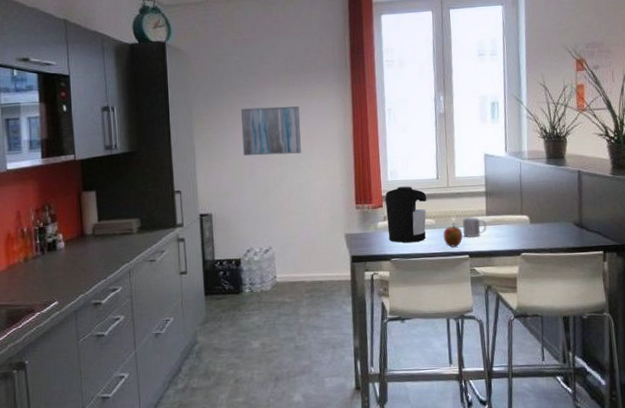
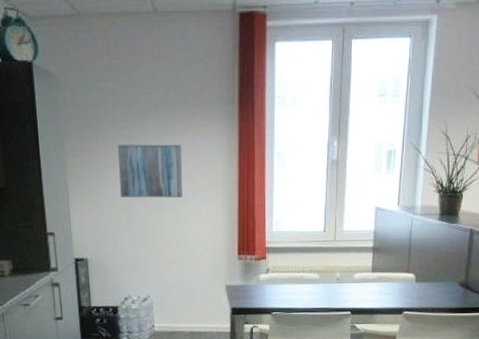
coffee maker: present [384,186,427,243] -> none [268,238,312,296]
apple: present [443,225,463,247] -> none [326,280,346,303]
mug: present [462,217,487,237] -> none [346,273,371,293]

